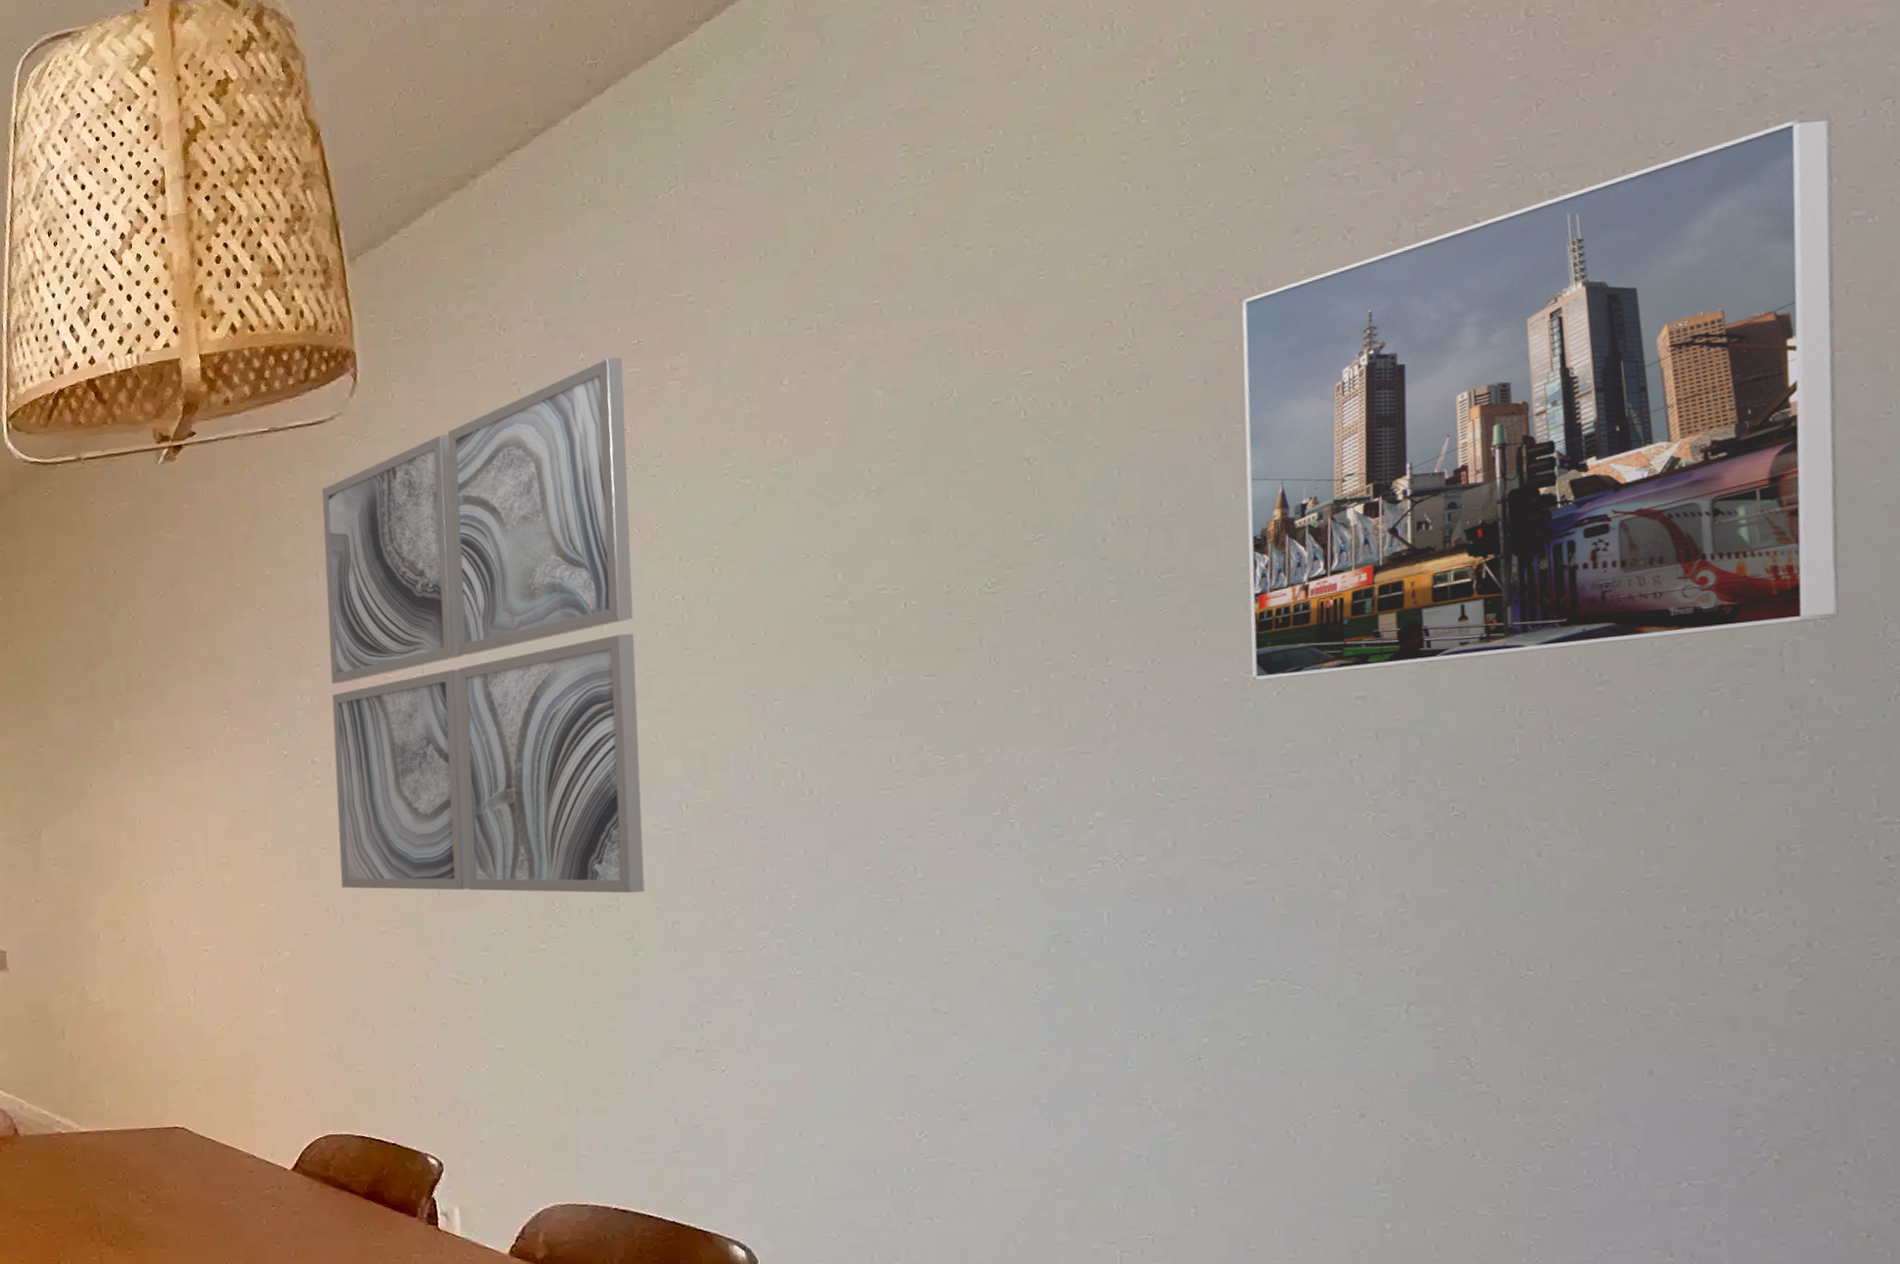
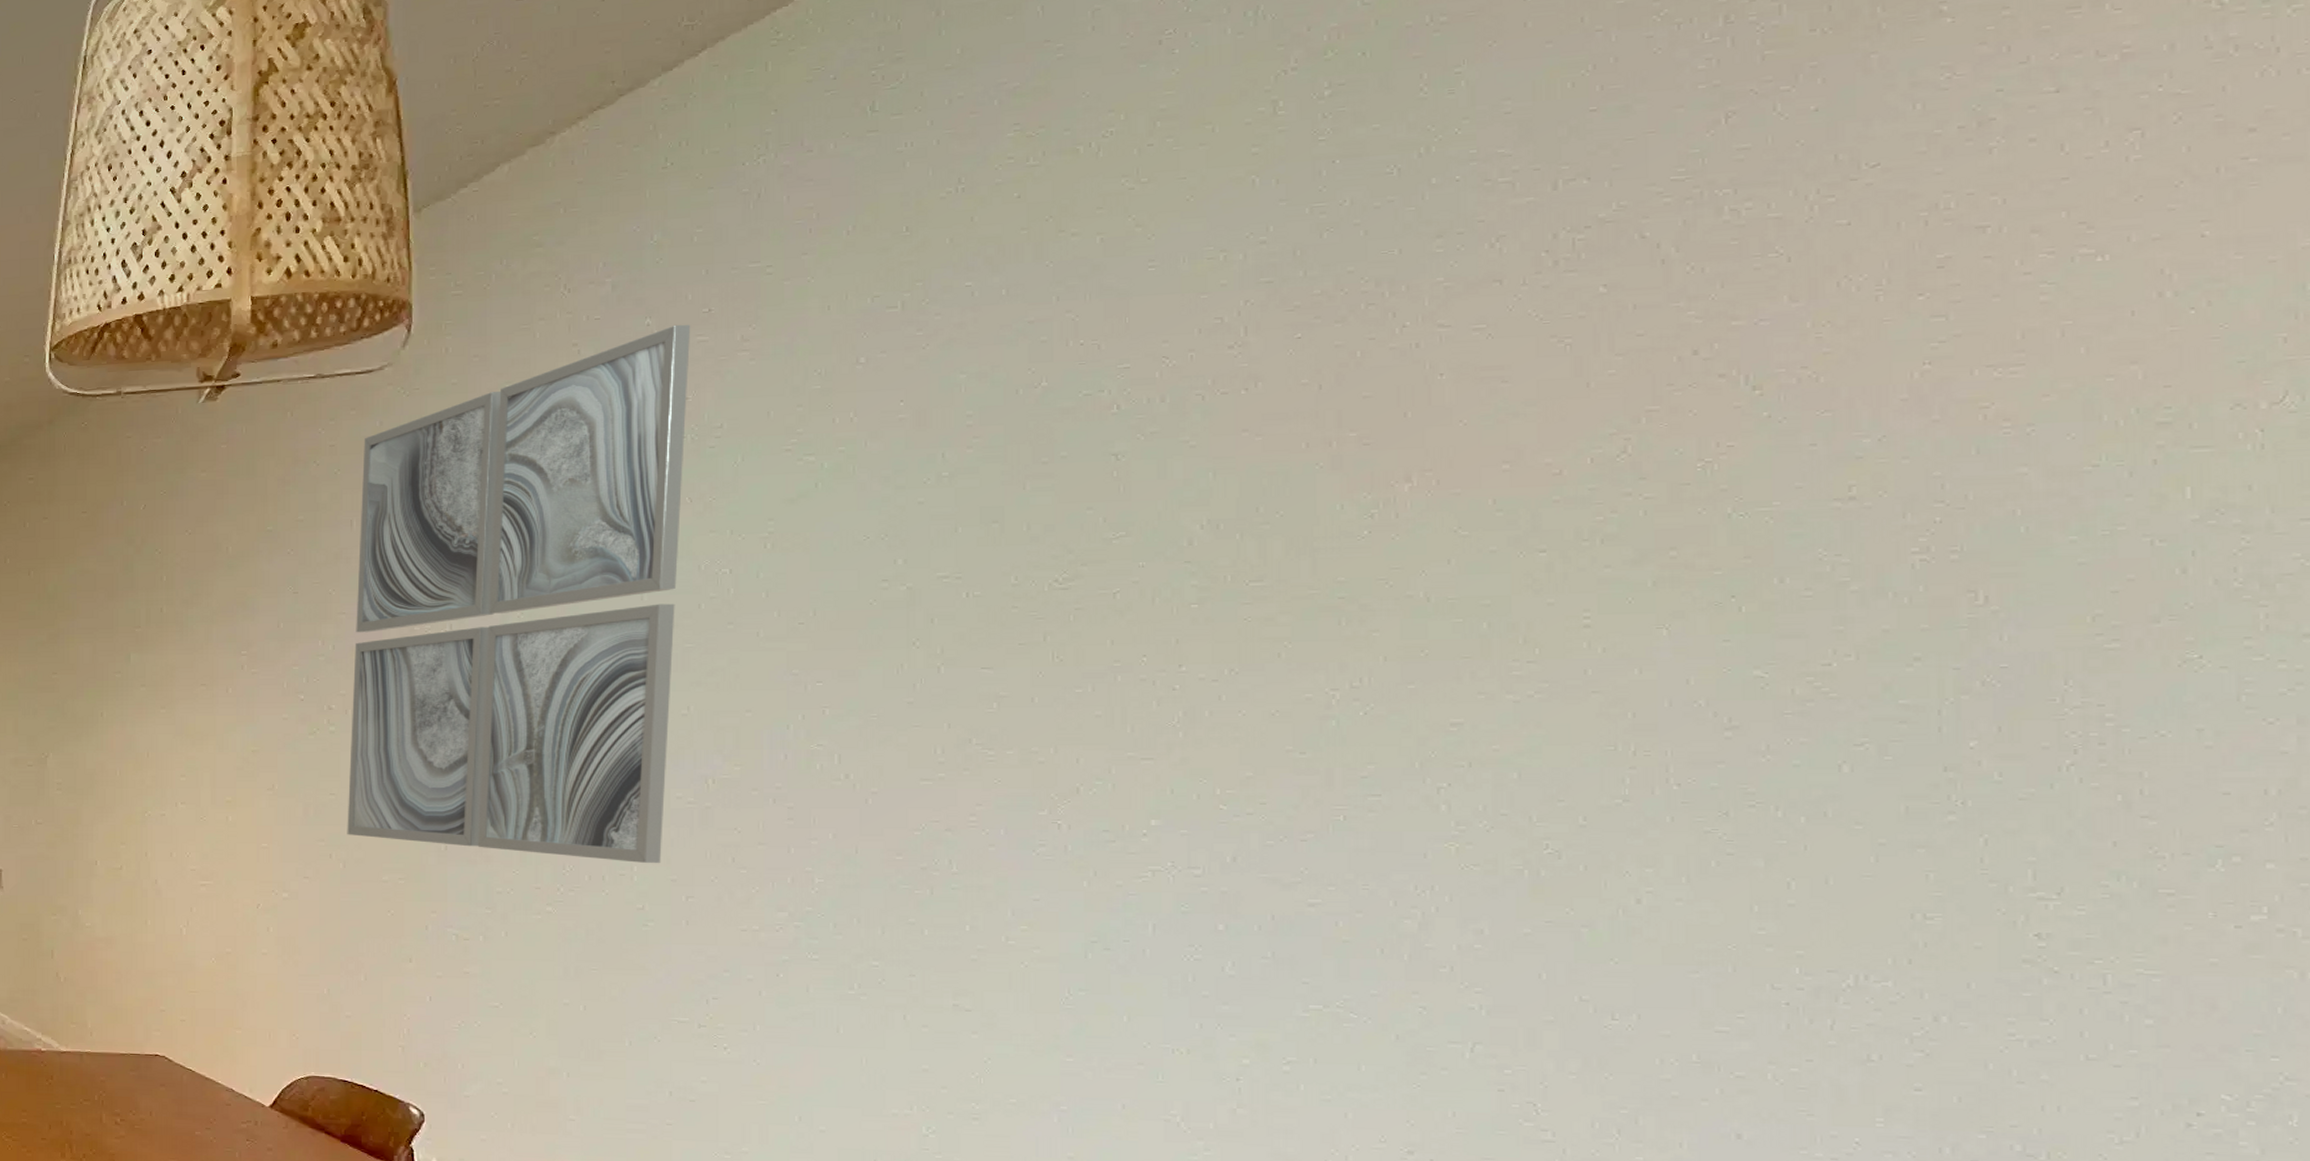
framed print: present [1241,115,1839,680] -> none [1337,145,2067,699]

